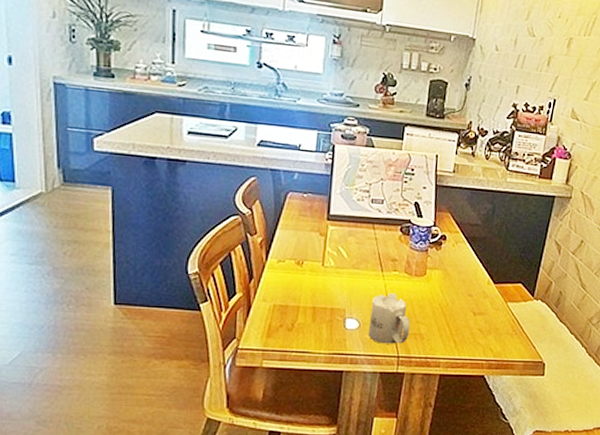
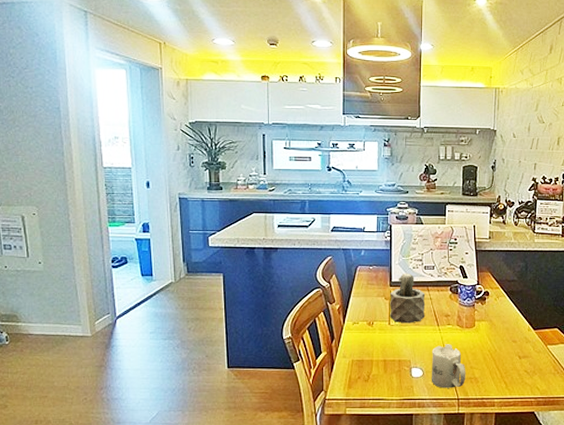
succulent plant: none [324,206,370,266] -> present [390,273,426,324]

